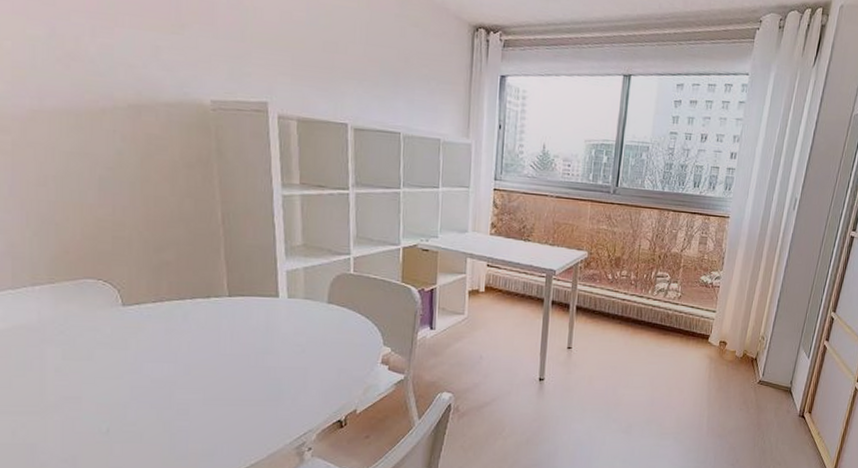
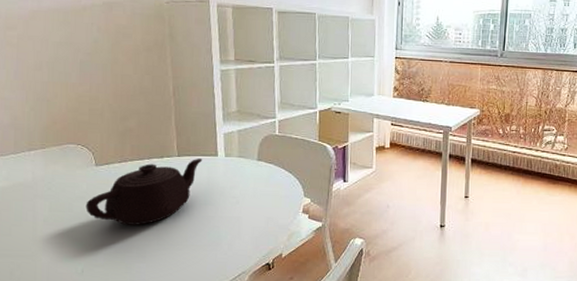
teapot: none [110,298,260,378] -> present [85,158,203,226]

